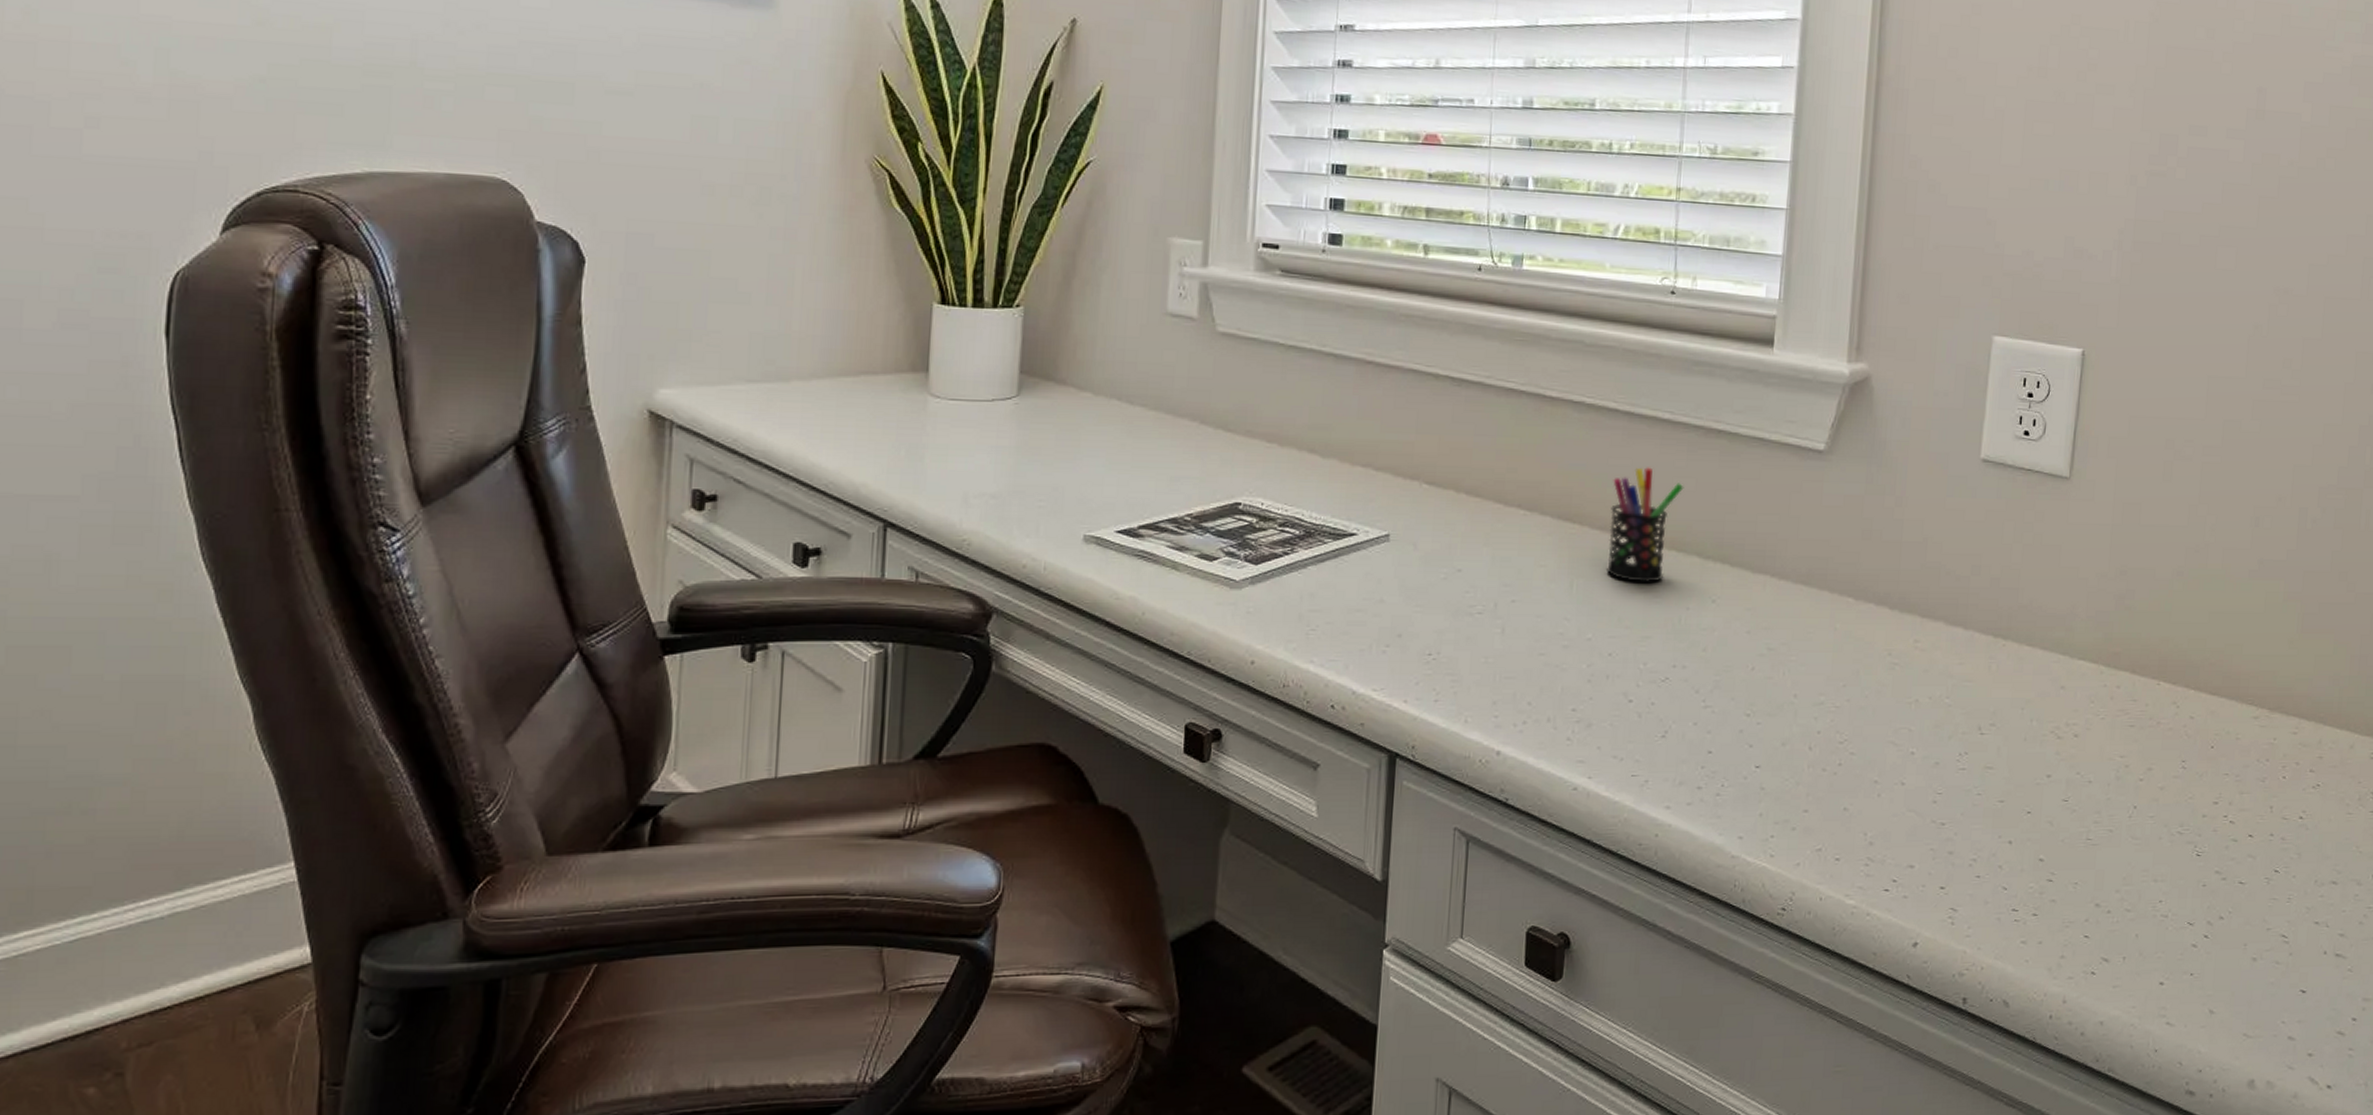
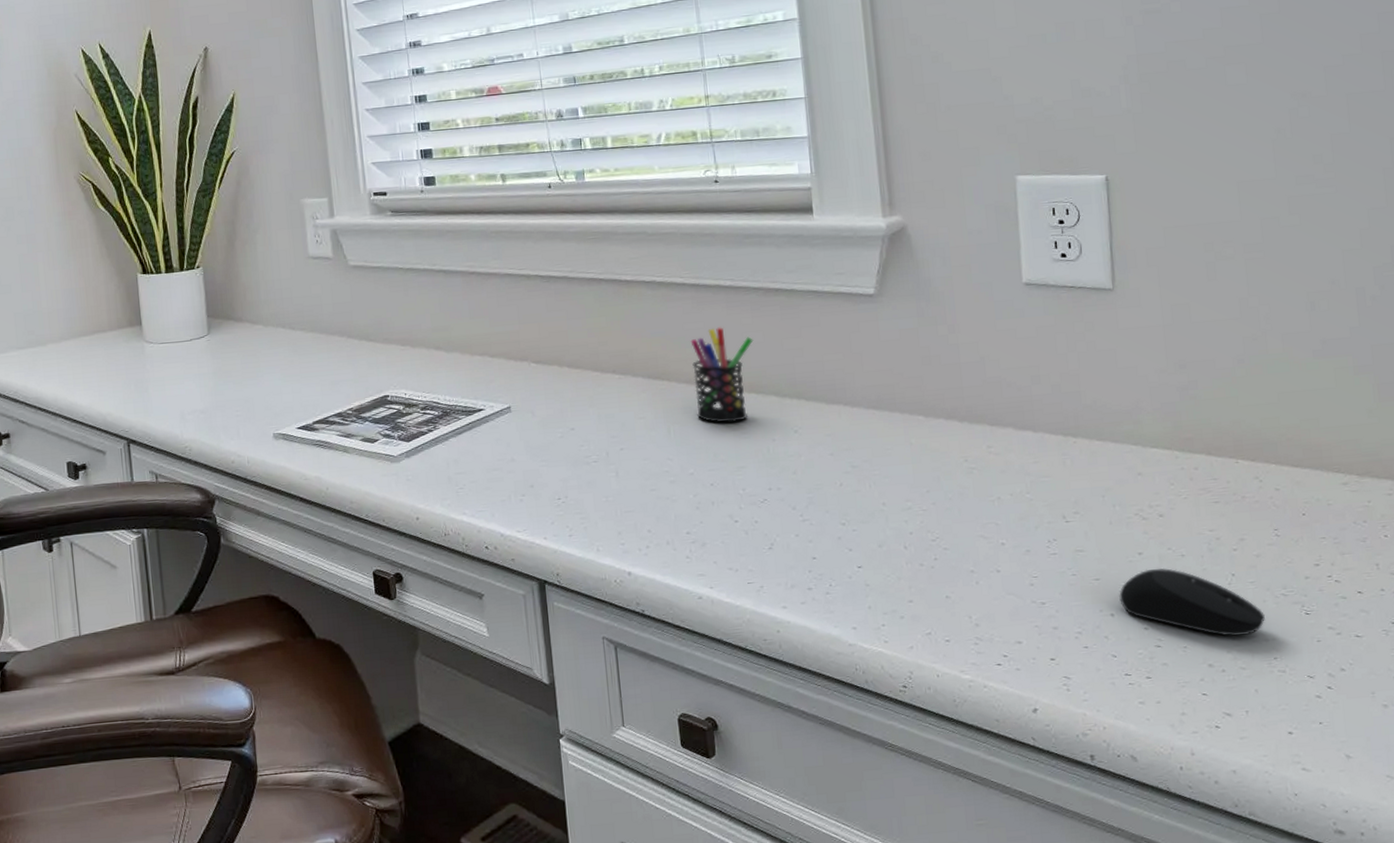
computer mouse: none [2020,793,2158,874] -> present [1119,567,1265,636]

